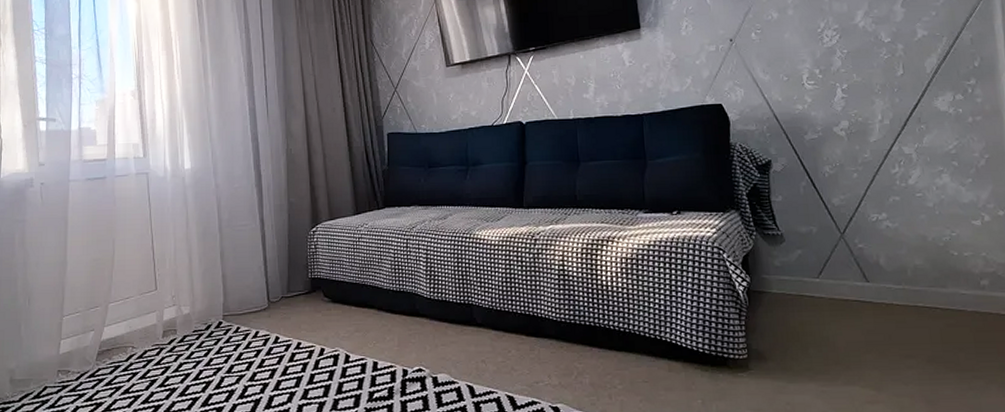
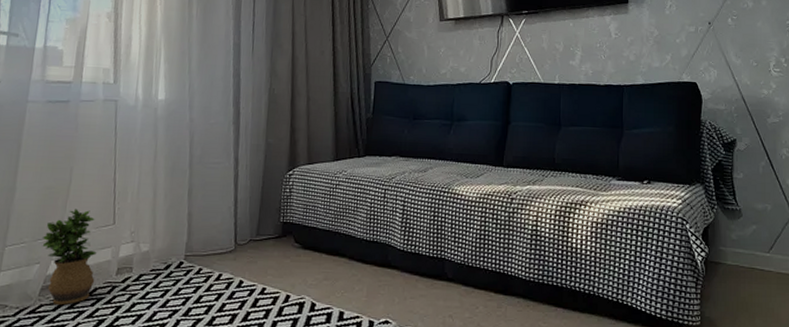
potted plant: none [95,277,144,368] -> present [42,209,97,305]

